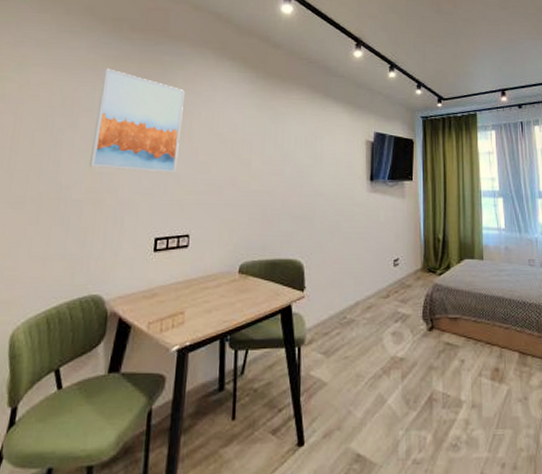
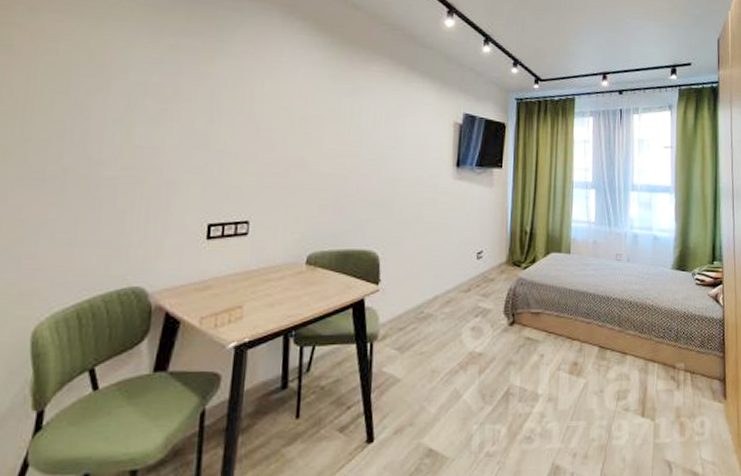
wall art: present [89,68,185,174] -> none [125,20,244,151]

